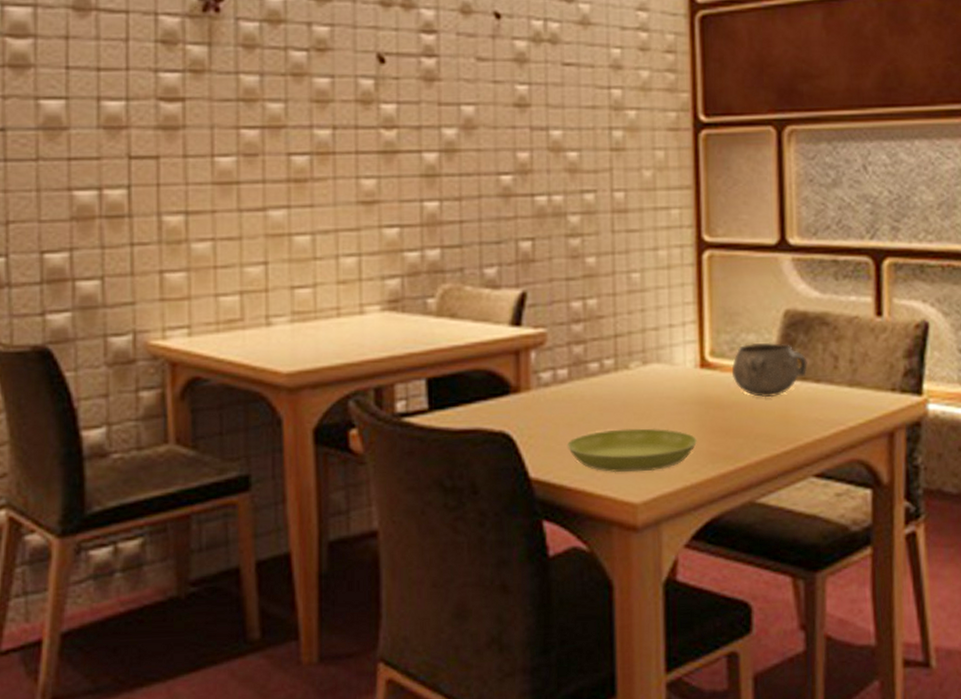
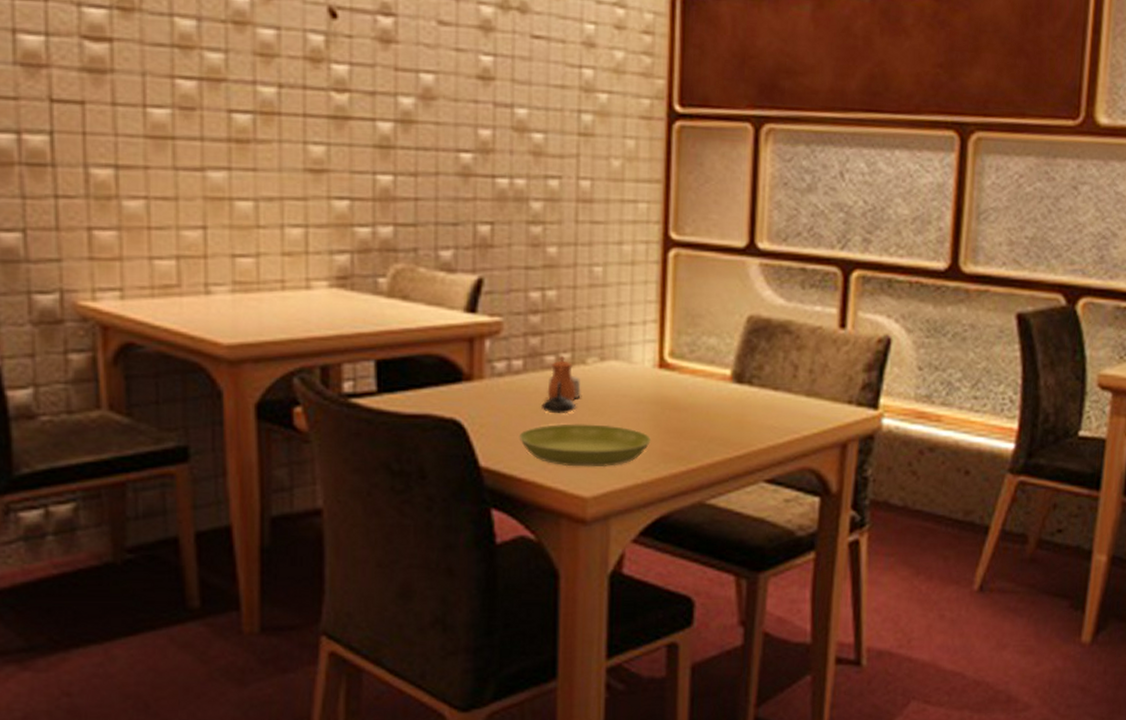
teapot: none [588,361,626,421] -> present [541,355,581,414]
decorative bowl: present [731,342,808,398] -> none [690,347,767,402]

